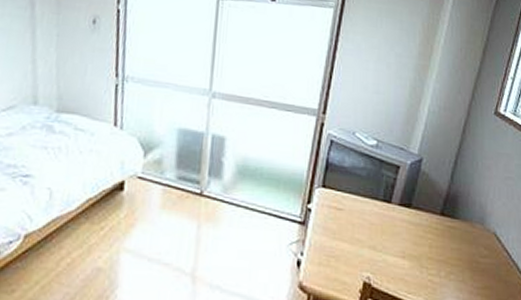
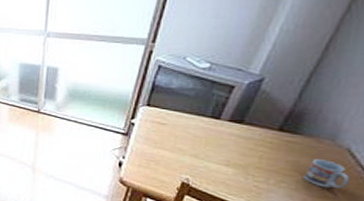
cup: none [466,245,501,278] -> present [303,159,350,190]

